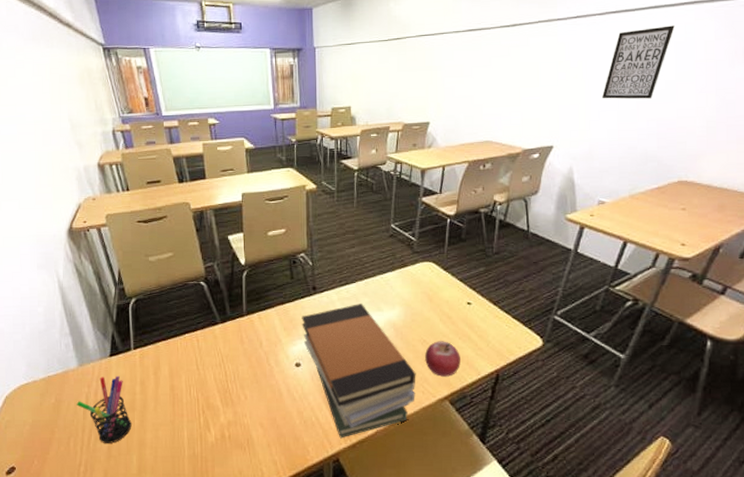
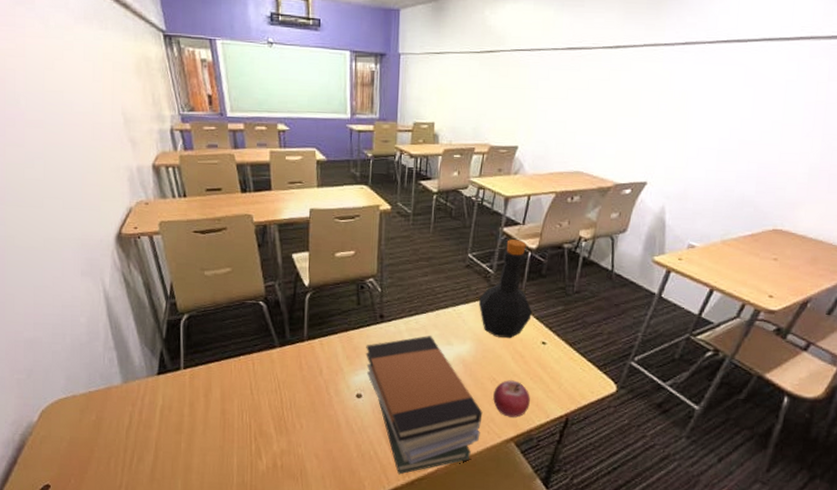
pen holder: present [76,375,132,444] -> none [119,395,178,467]
bottle: none [404,208,455,302] -> present [478,239,532,339]
wall art: present [602,25,675,99] -> none [703,61,787,139]

